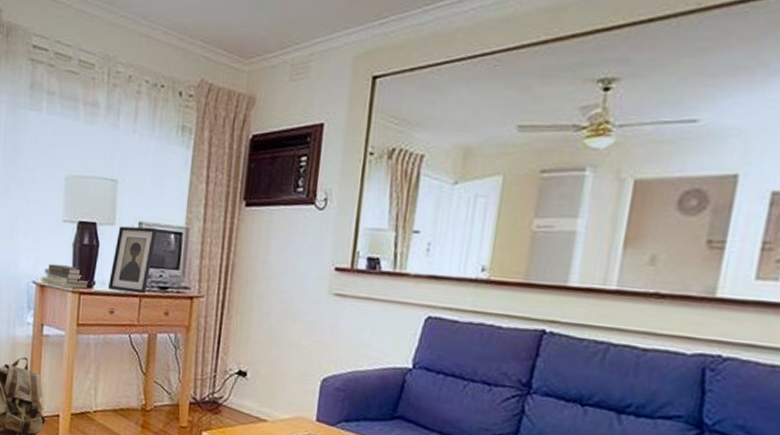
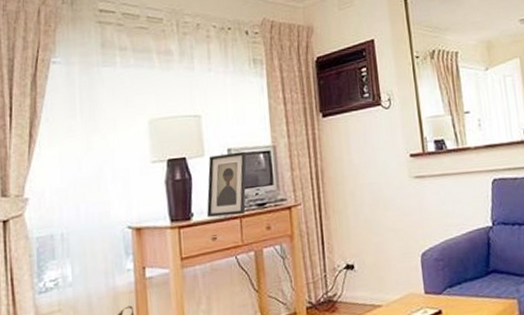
books: present [41,264,89,289] -> none [136,203,187,226]

